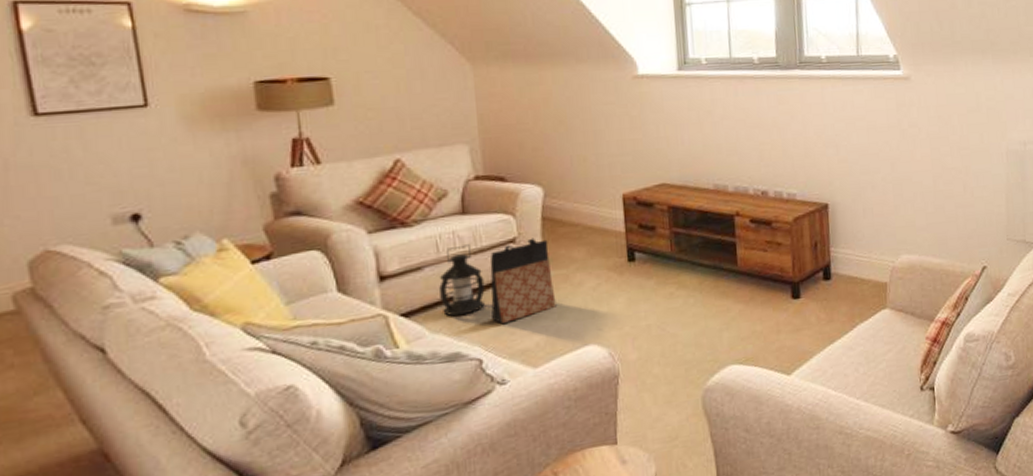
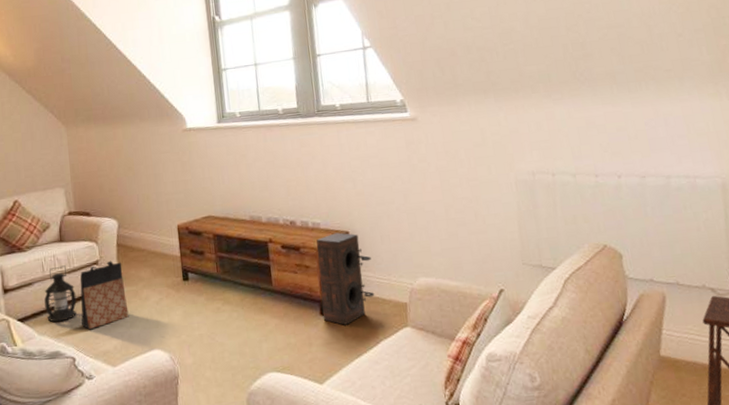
speaker: none [791,204,853,309] -> present [316,232,375,325]

